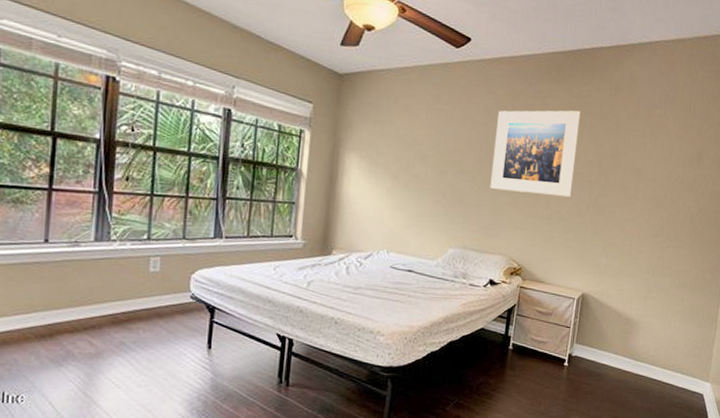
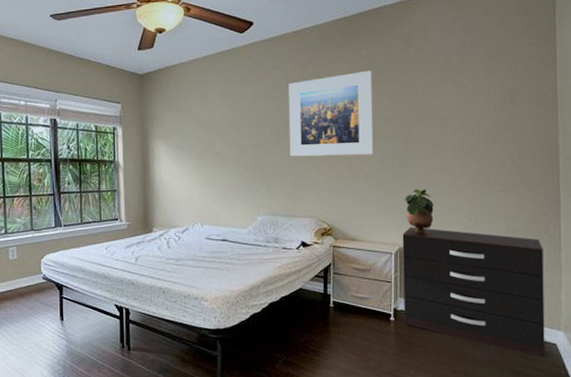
dresser: none [577,274,705,407] -> present [402,227,545,357]
potted plant: none [593,237,619,282] -> present [405,189,434,234]

